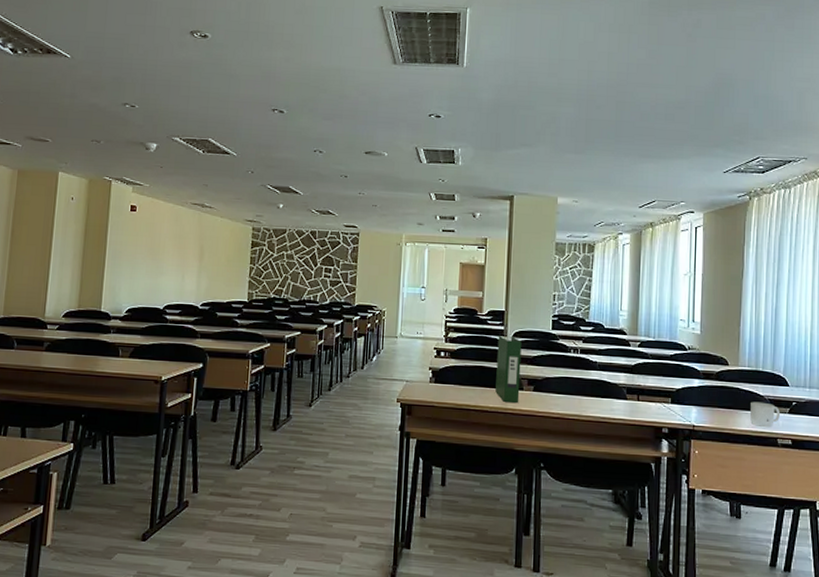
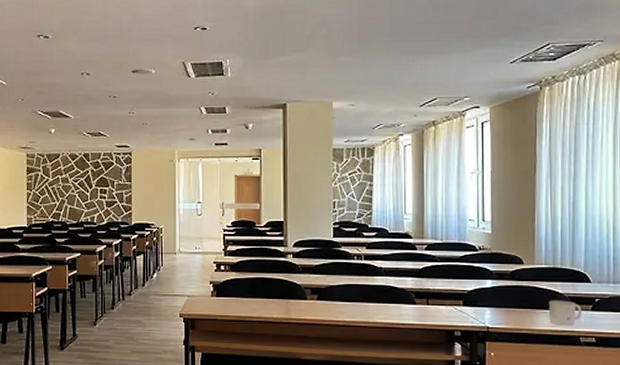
binder: present [495,336,522,403] -> none [278,246,303,312]

